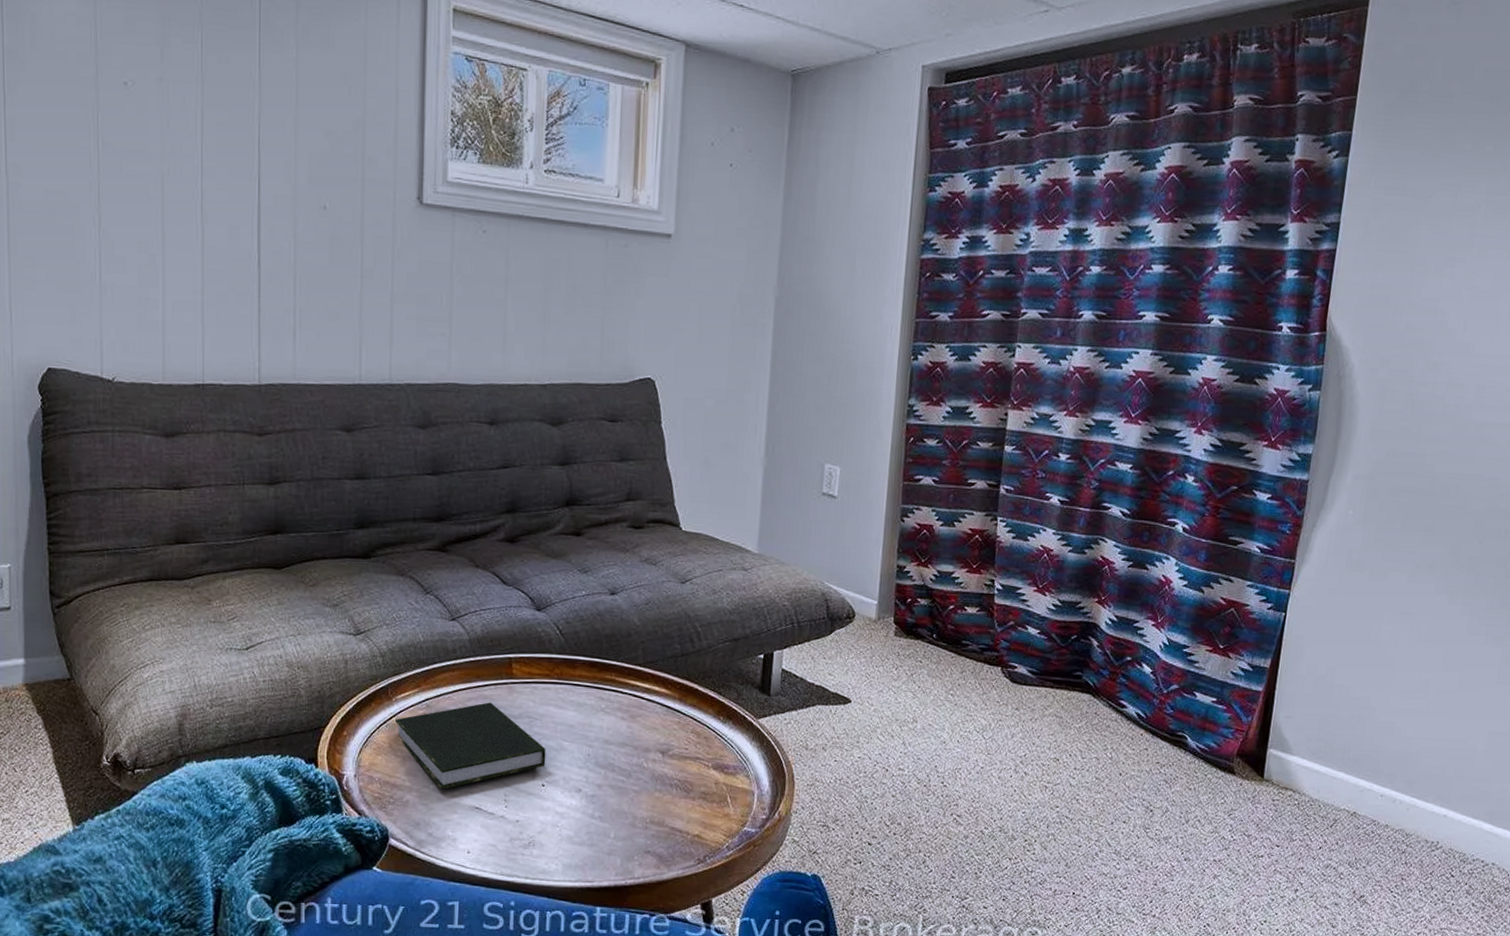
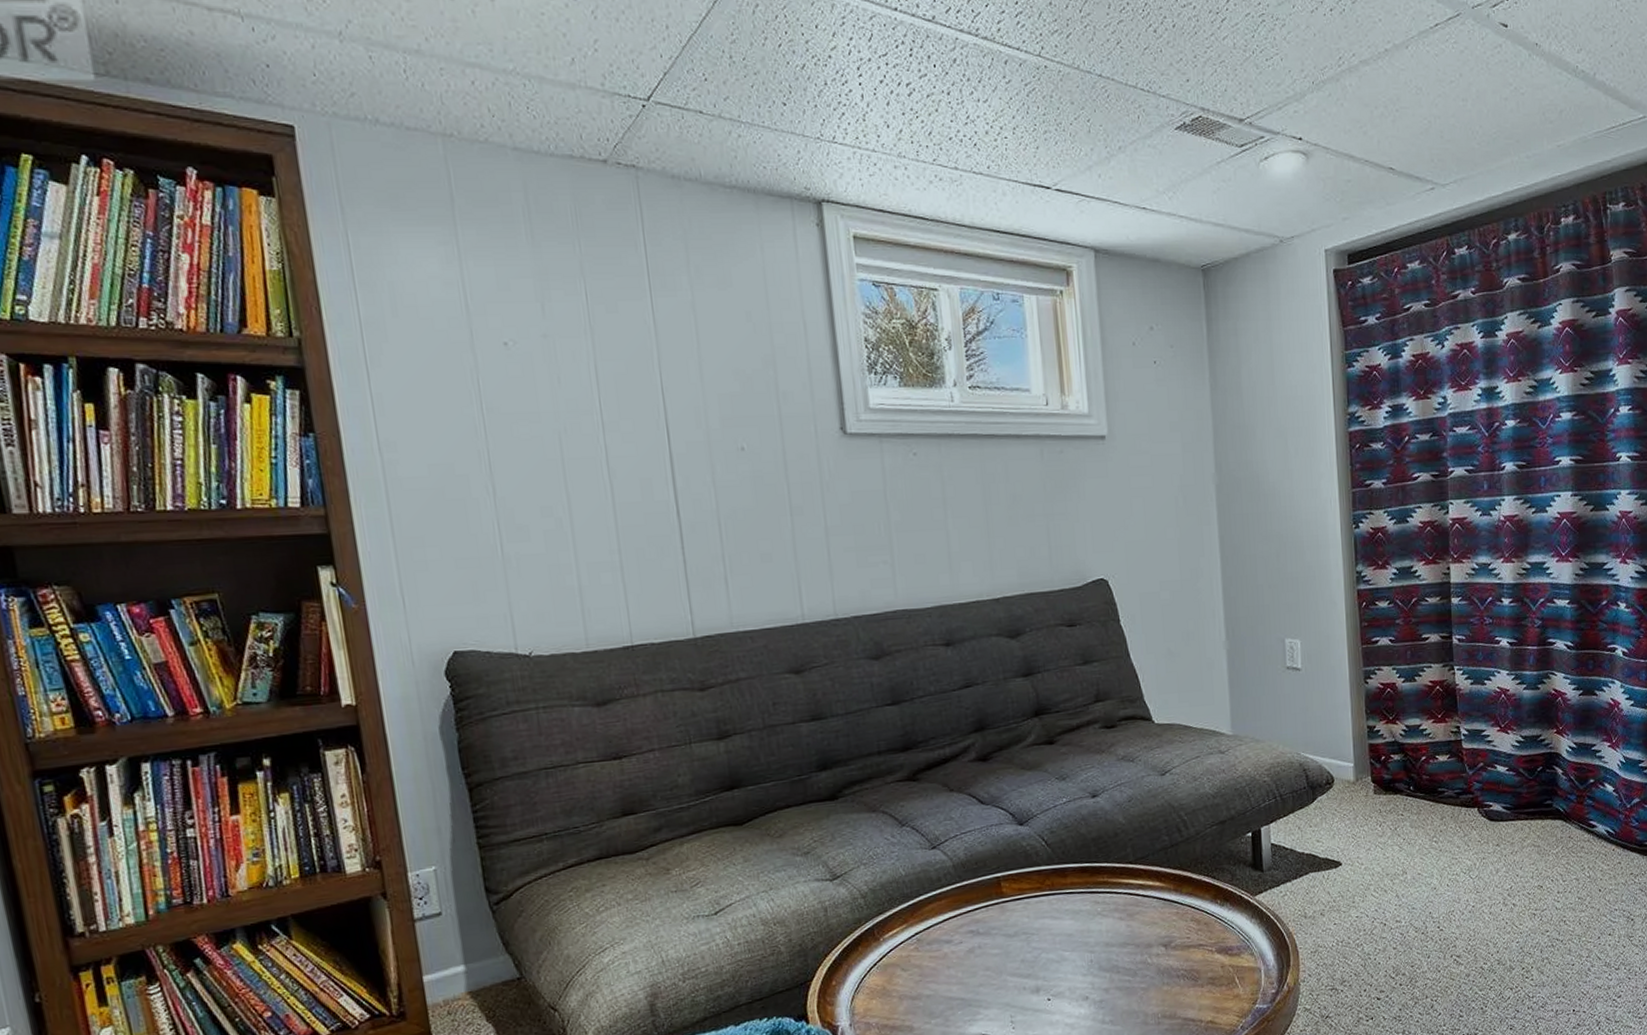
book: present [394,702,546,790] -> none [885,925,1049,1023]

